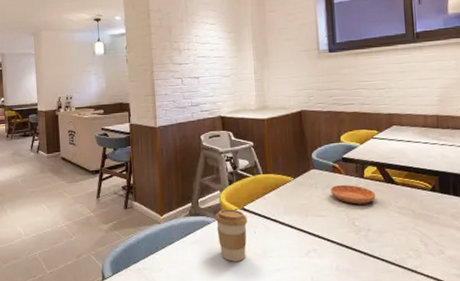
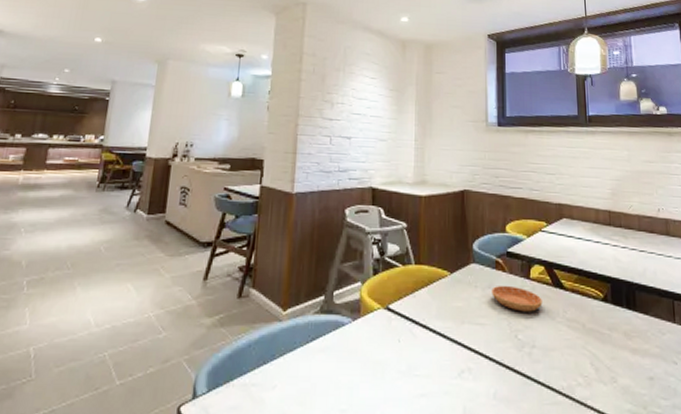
coffee cup: present [215,209,248,262] -> none [352,307,392,380]

